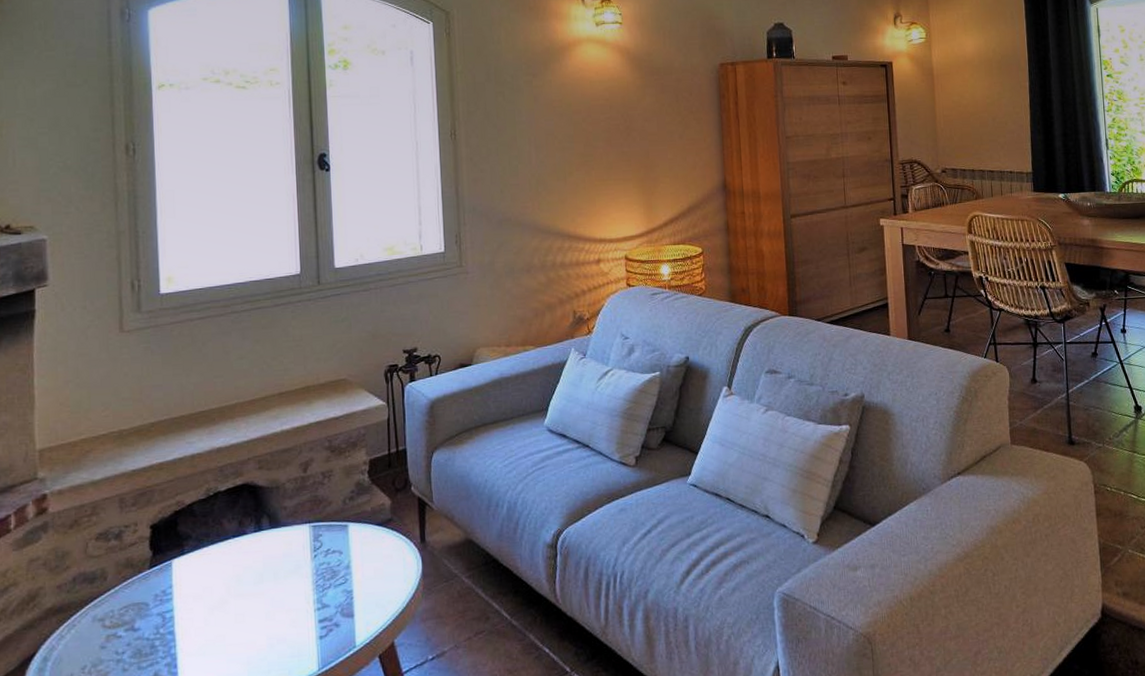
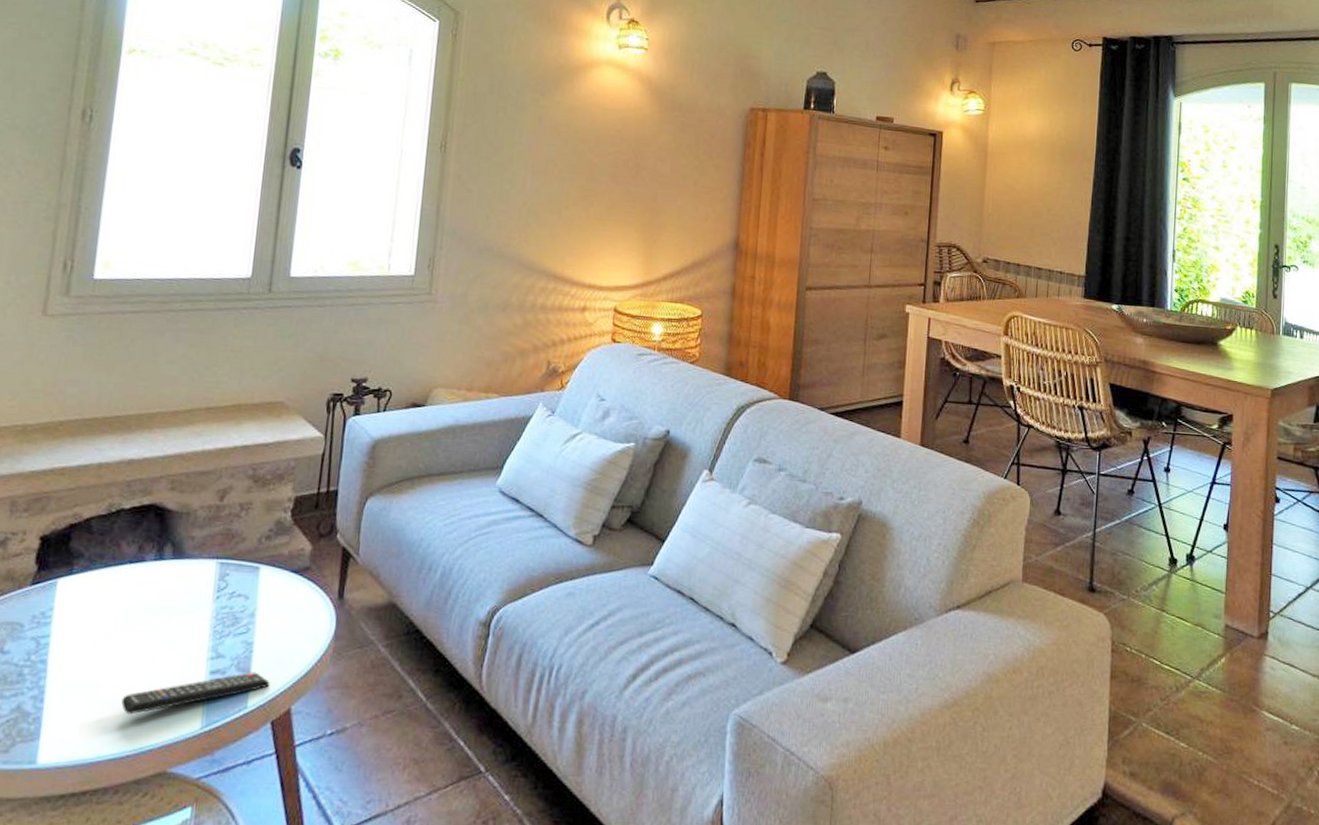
remote control: none [245,615,373,668] -> present [121,672,270,715]

